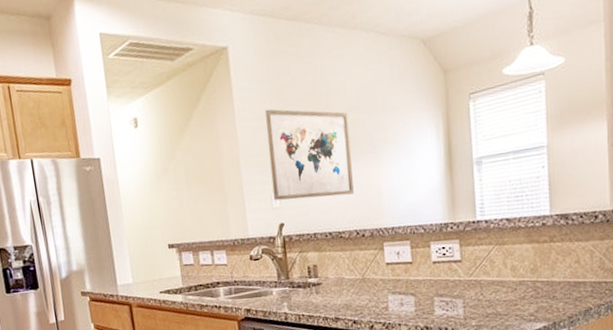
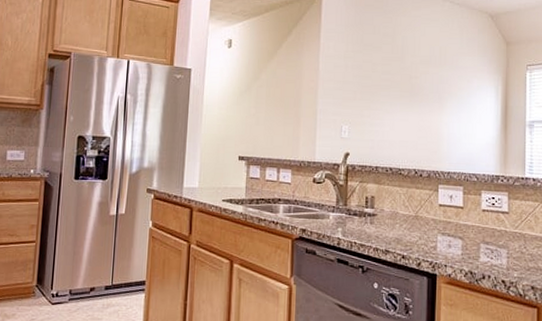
wall art: present [264,109,354,201] -> none [343,50,420,136]

